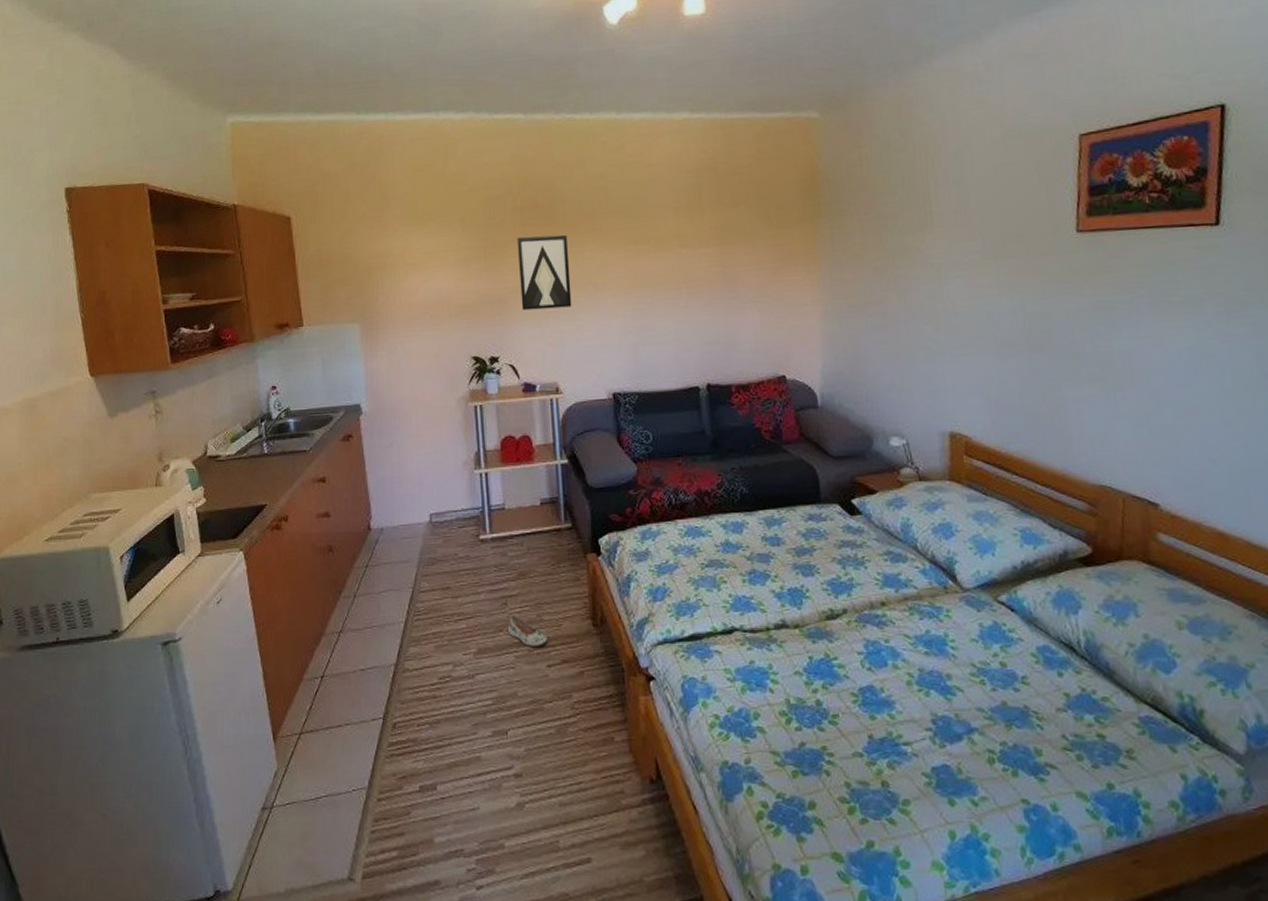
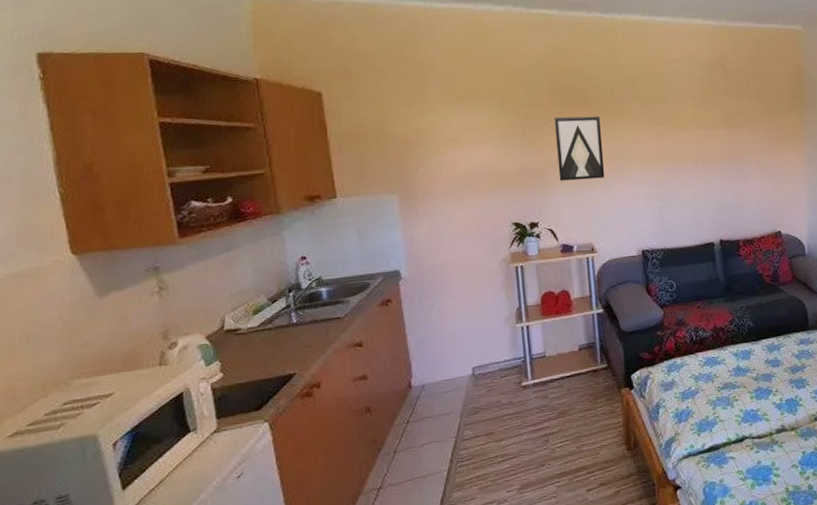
shoe: present [507,614,547,646] -> none [549,449,586,476]

